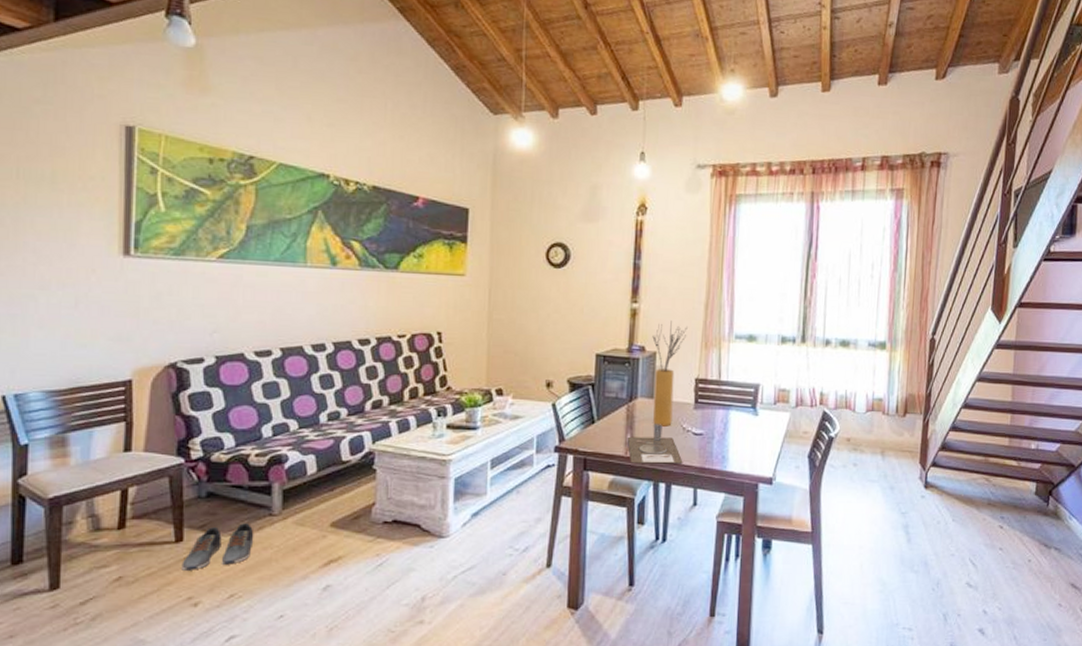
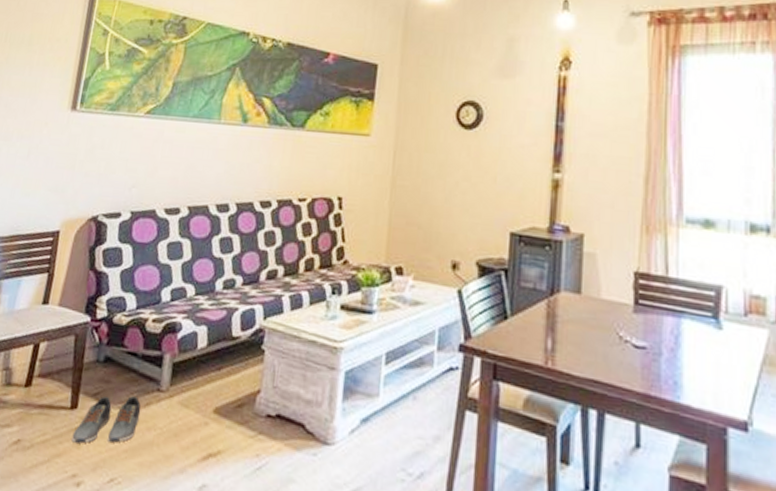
place setting: present [628,424,683,464] -> none [548,327,620,386]
vase: present [652,321,688,427] -> none [578,196,623,333]

